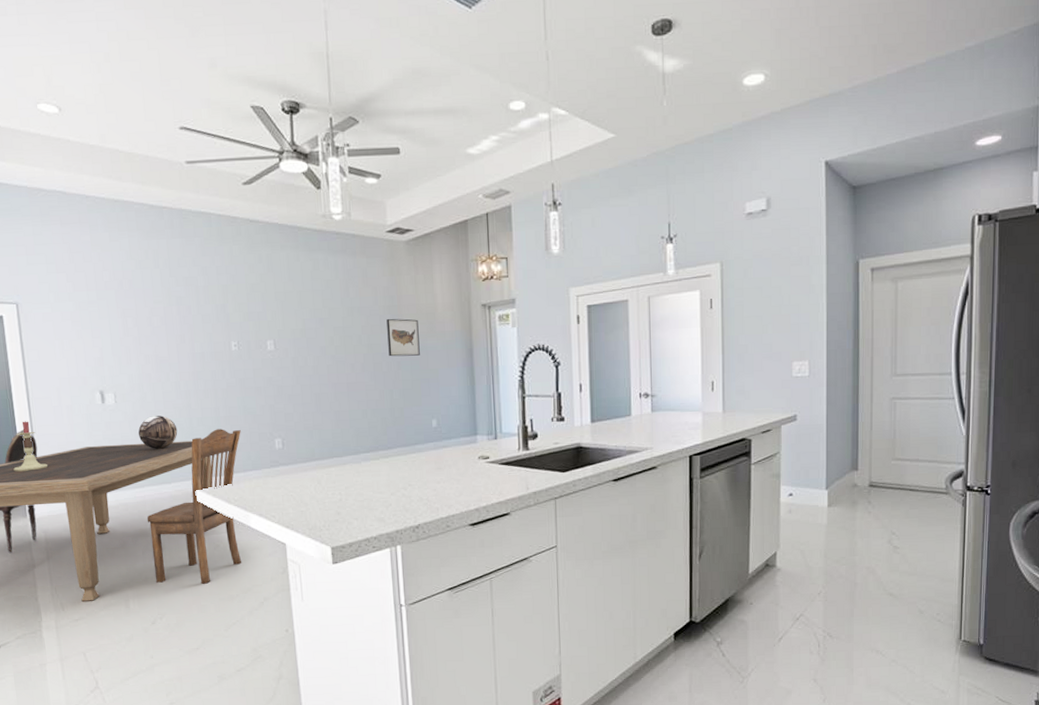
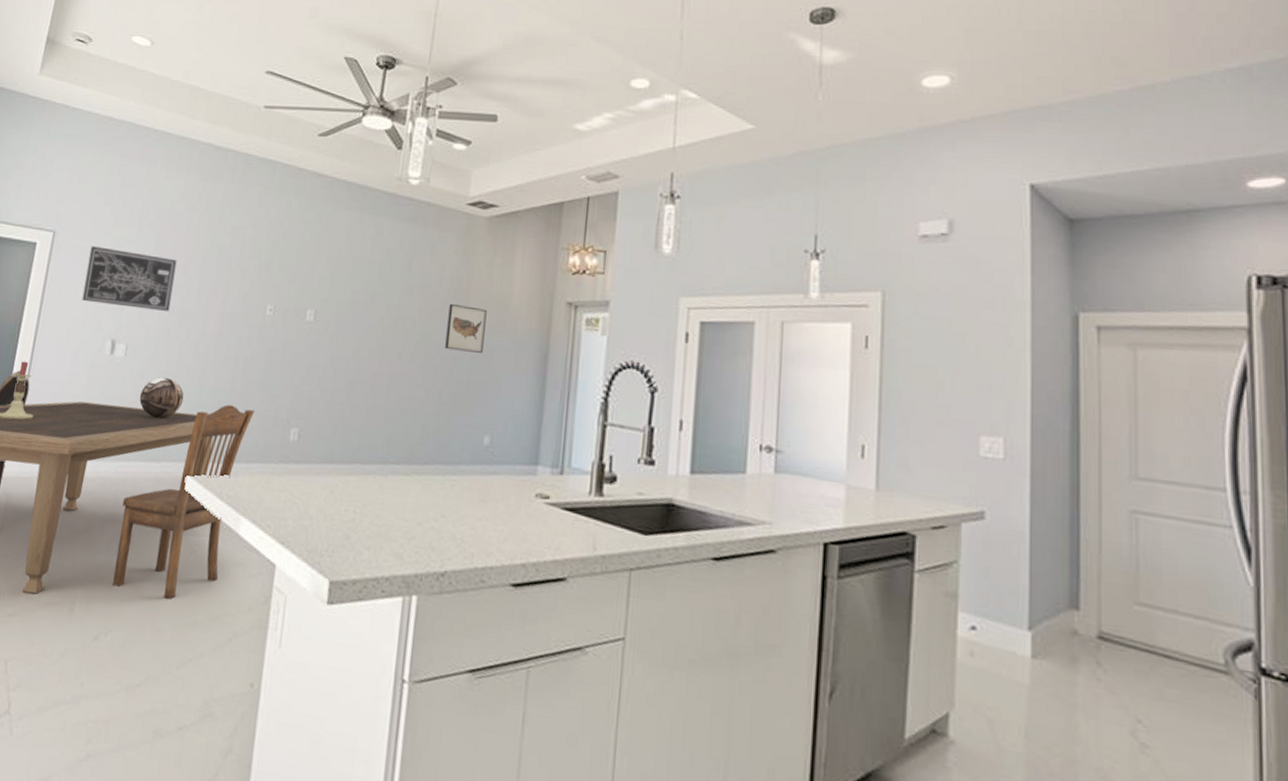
wall art: none [56,311,145,362] -> present [82,246,177,311]

